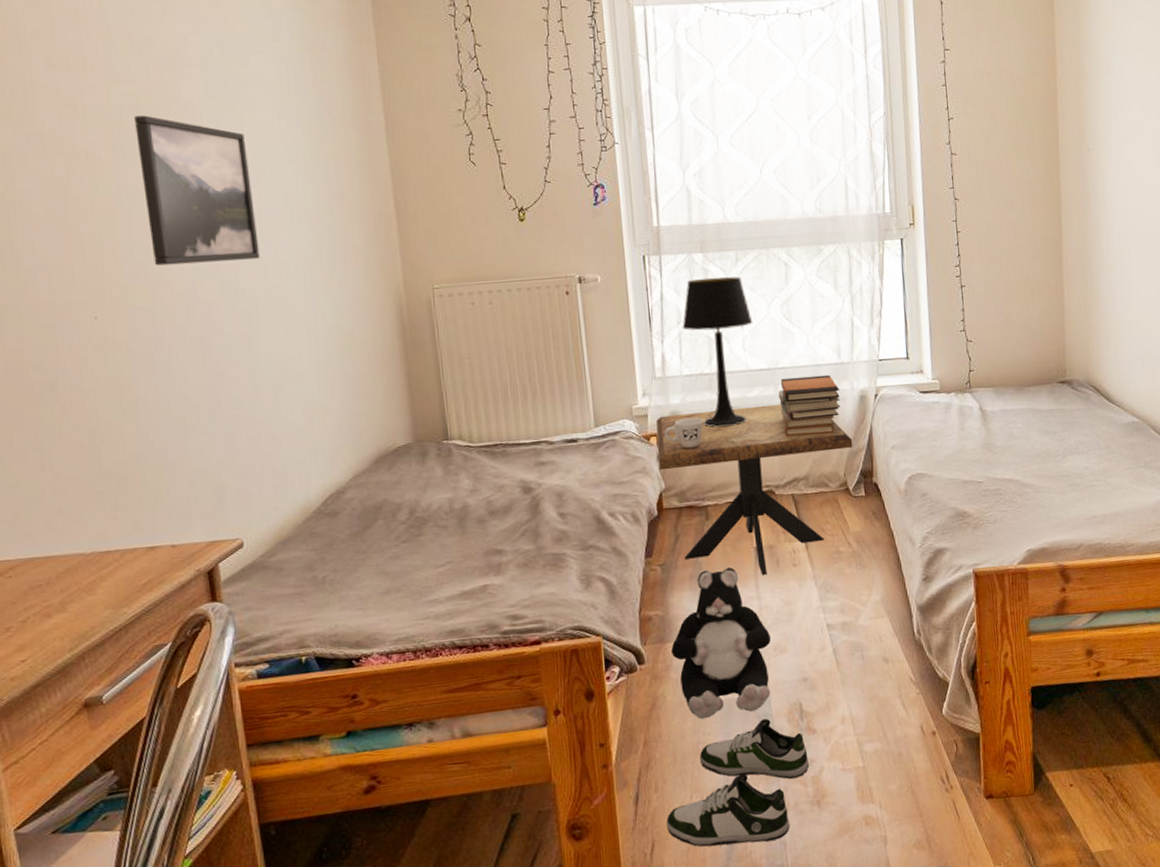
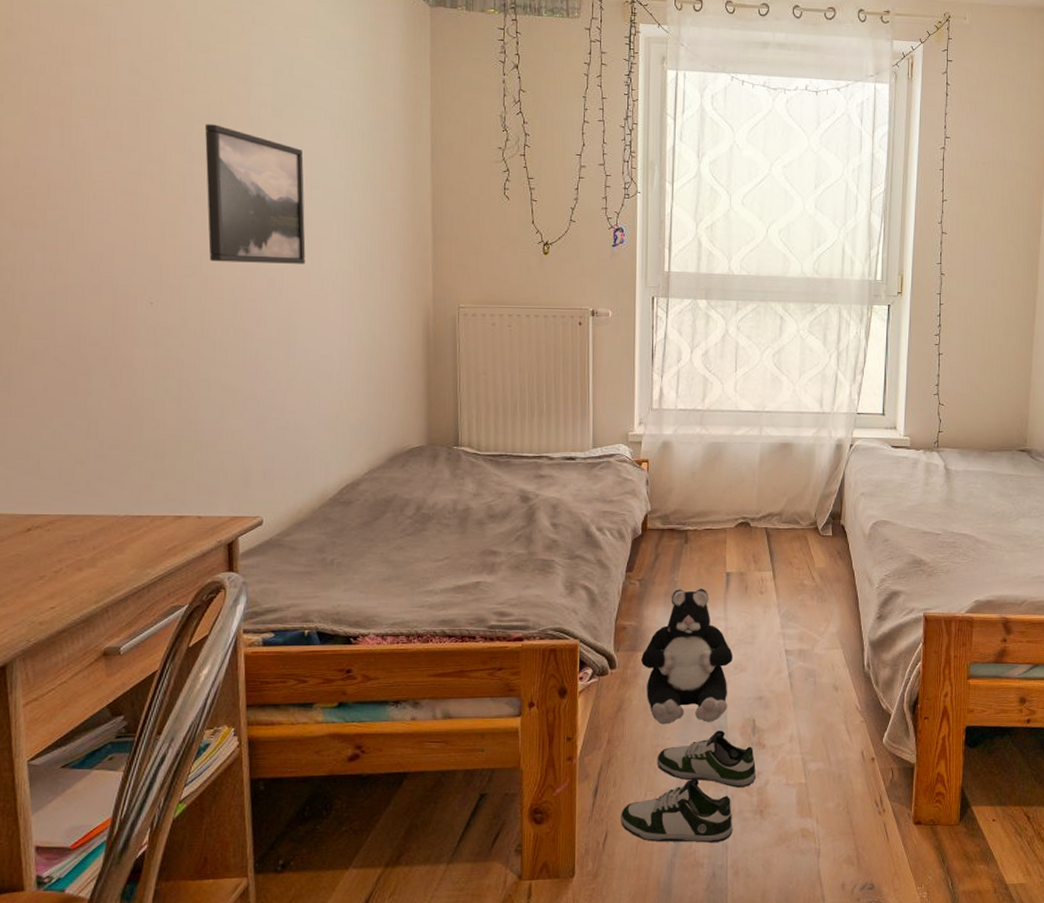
side table: present [656,403,853,576] -> none [647,444,826,599]
mug: present [664,417,704,449] -> none [655,448,692,477]
table lamp: present [682,276,753,427] -> none [681,322,746,460]
book stack: present [778,374,841,437] -> none [763,421,818,476]

